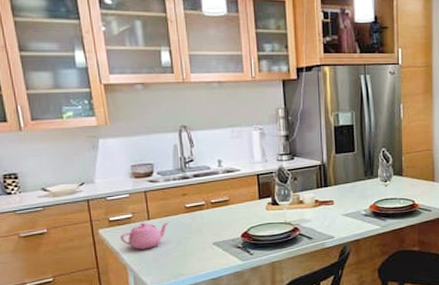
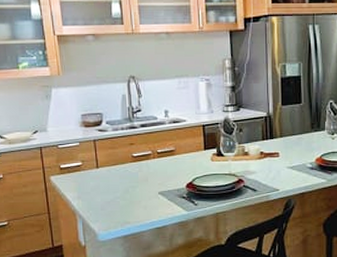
teapot: present [120,222,169,249] -> none [70,170,117,197]

